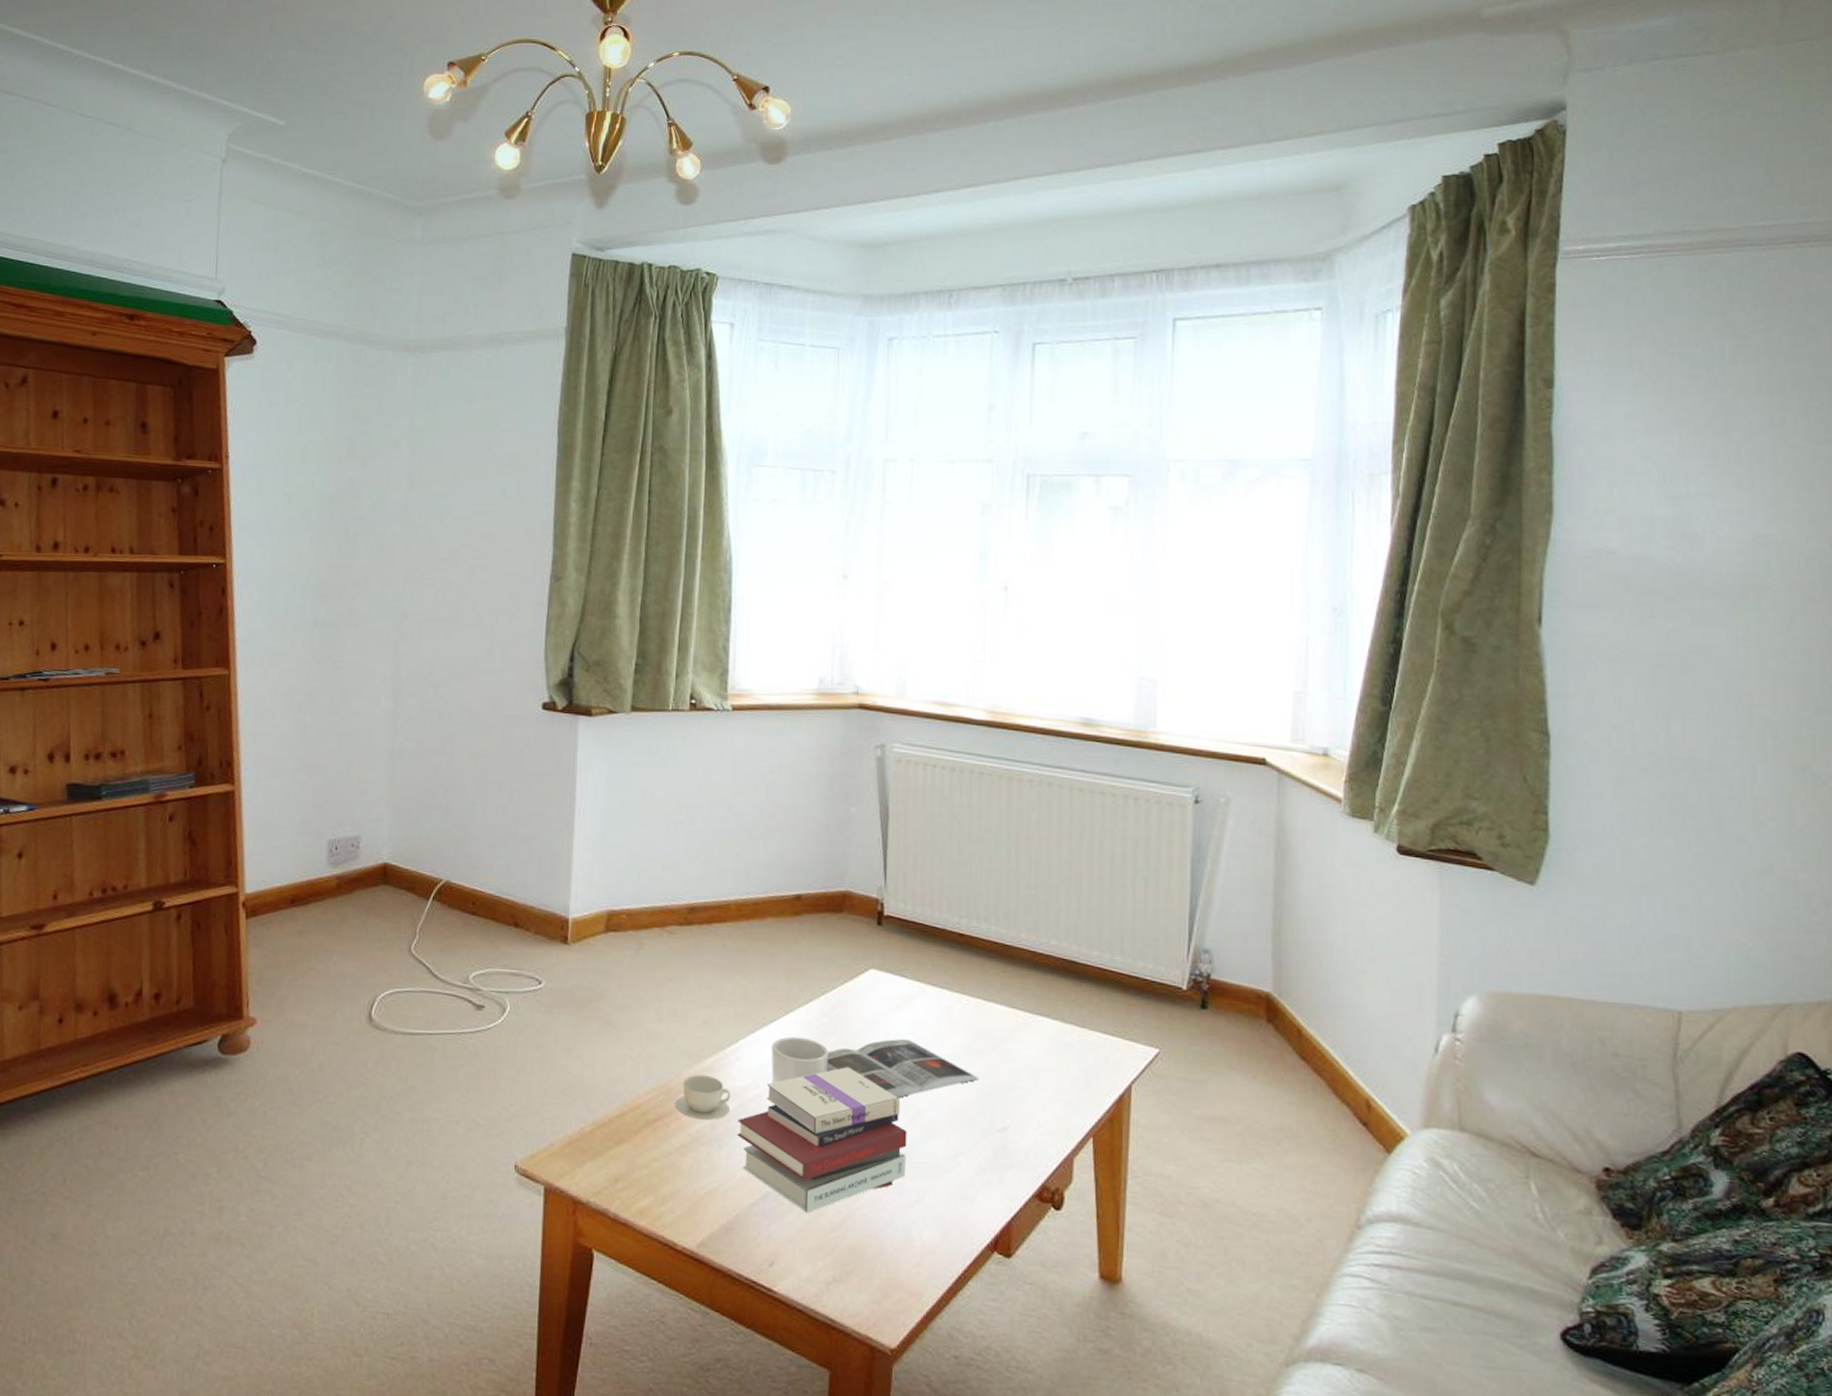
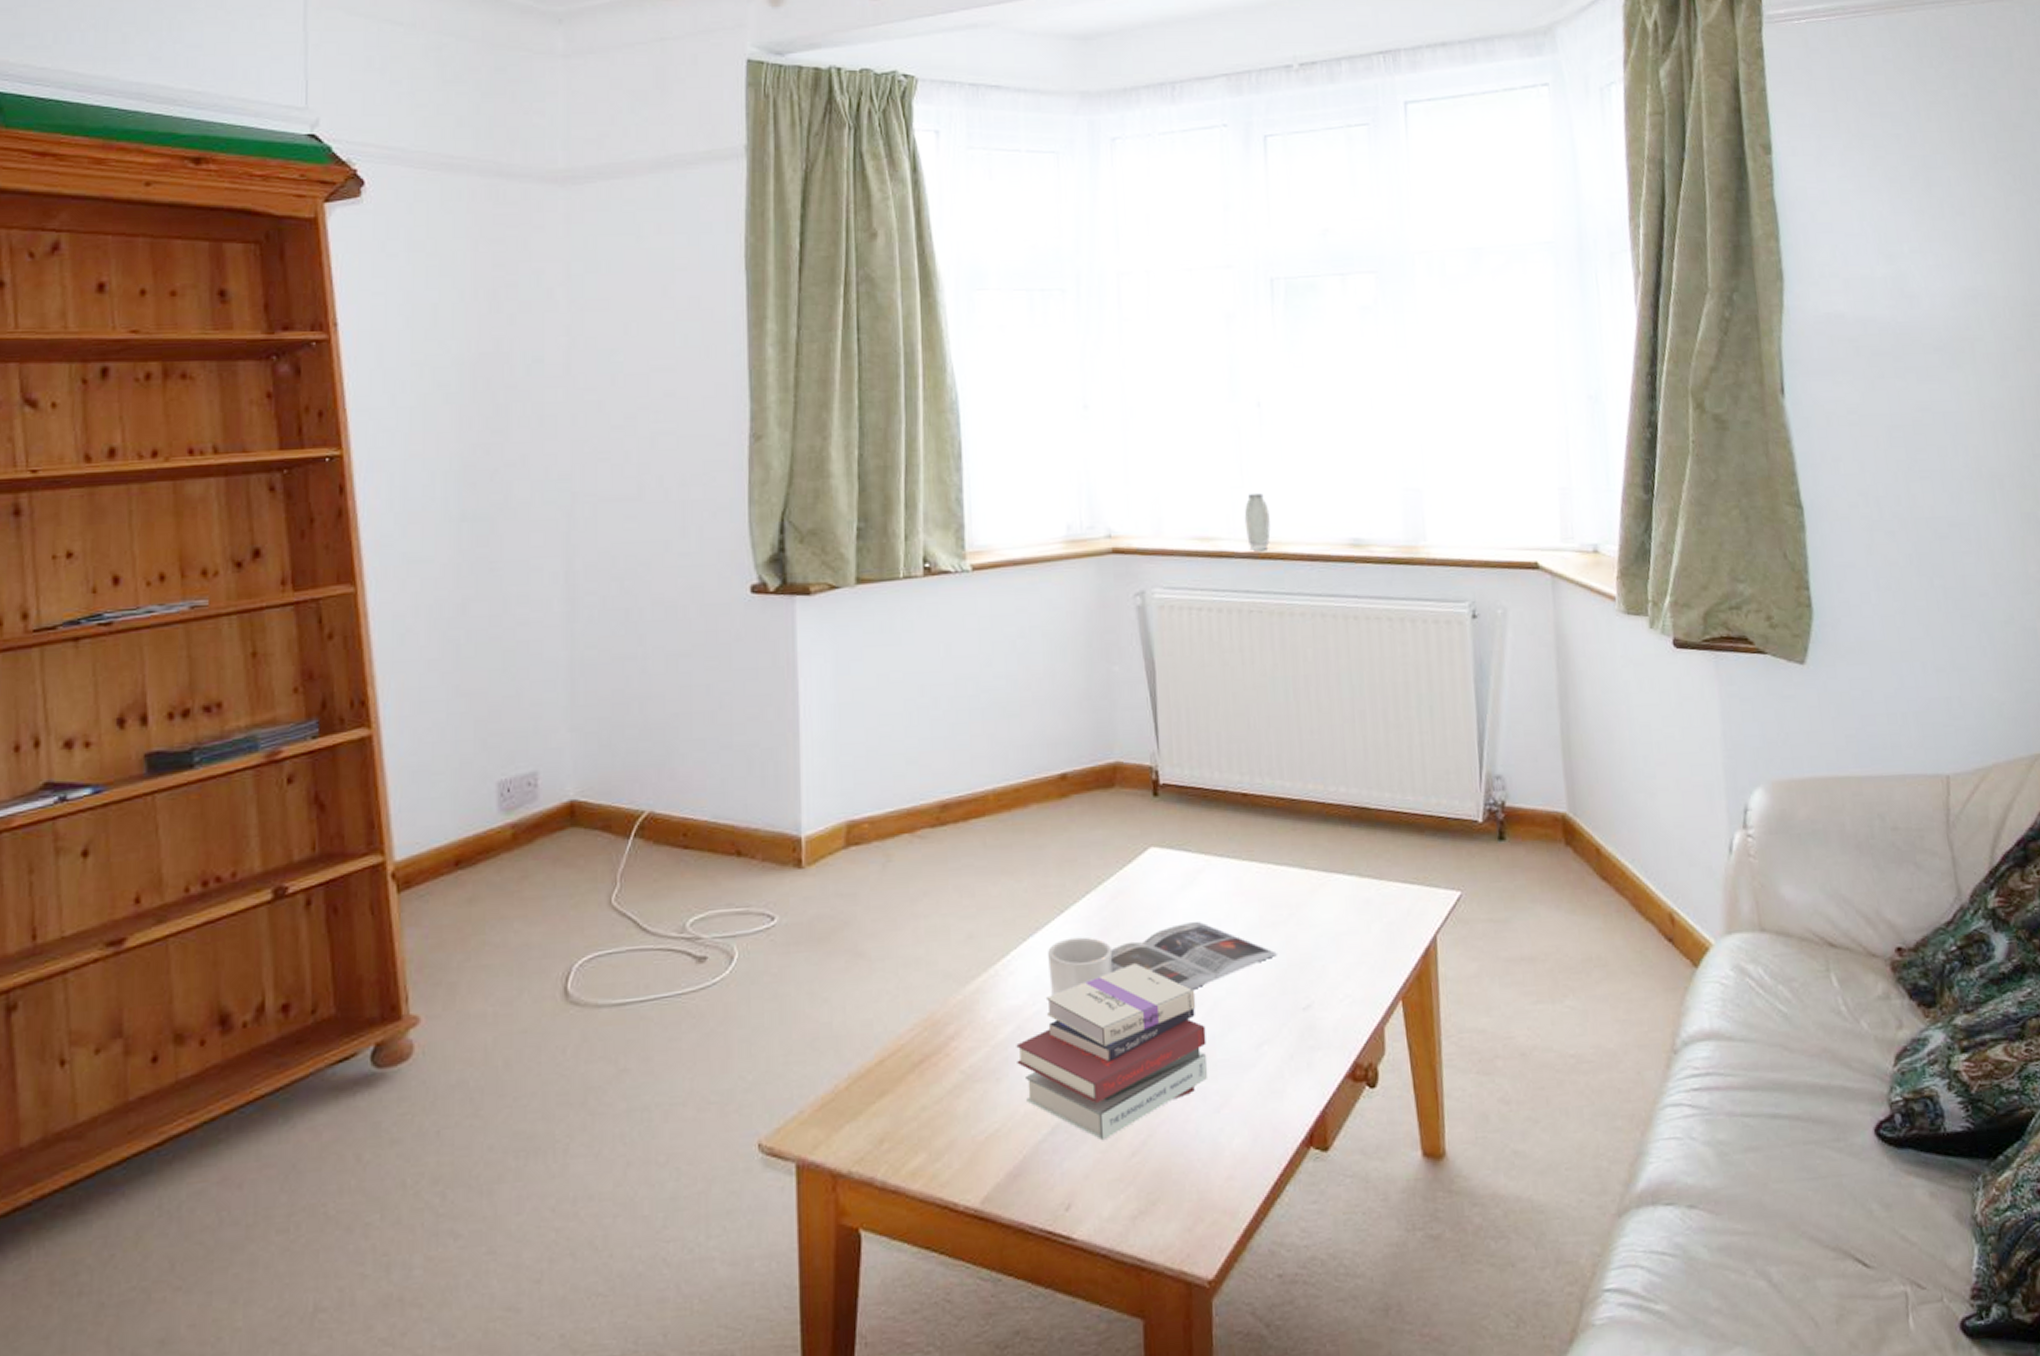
teacup: present [675,1074,731,1121] -> none [943,998,1007,1053]
vase: none [983,668,1007,720] -> present [1244,494,1271,550]

